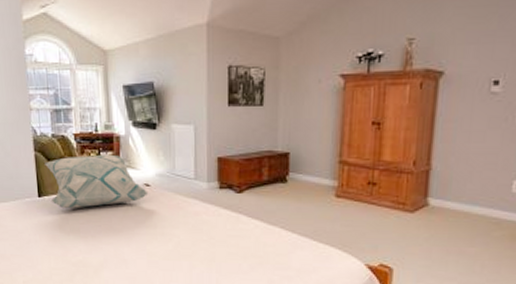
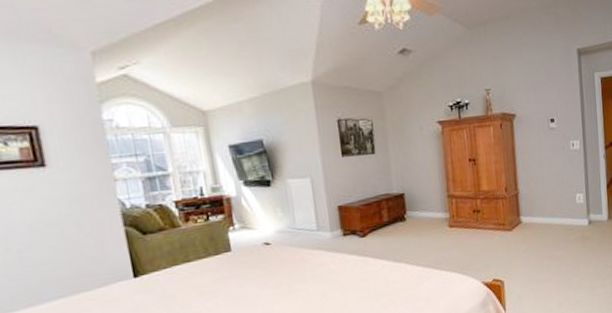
decorative pillow: present [45,155,149,208] -> none [139,218,270,285]

